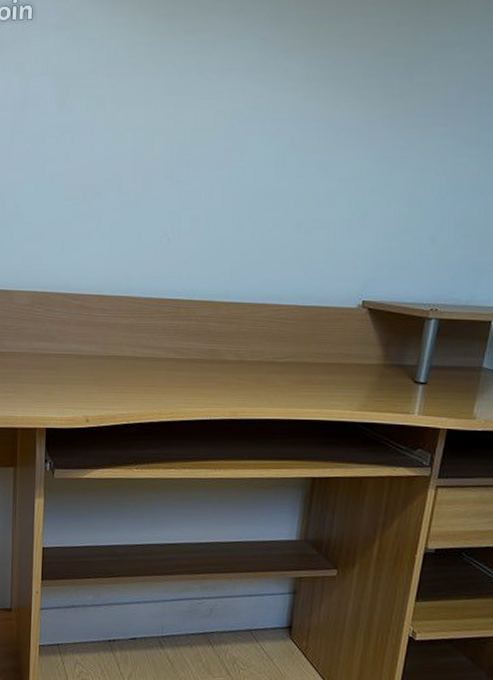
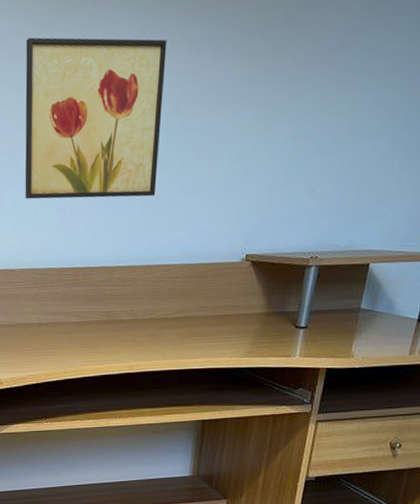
wall art: none [126,57,284,231] -> present [25,37,167,199]

